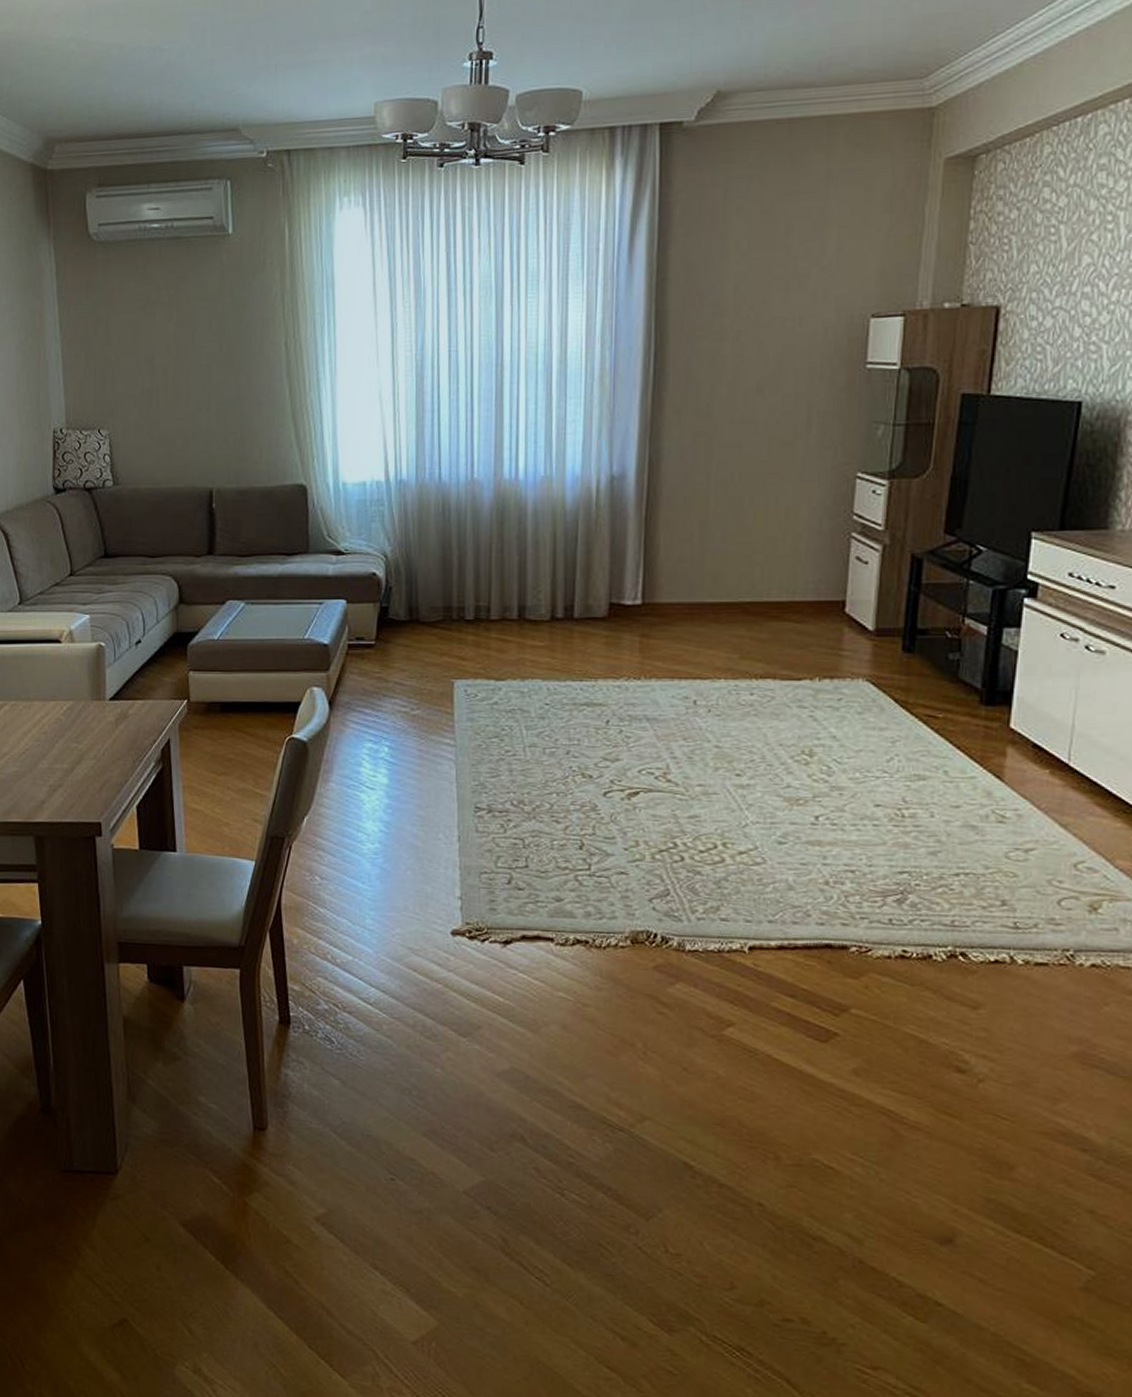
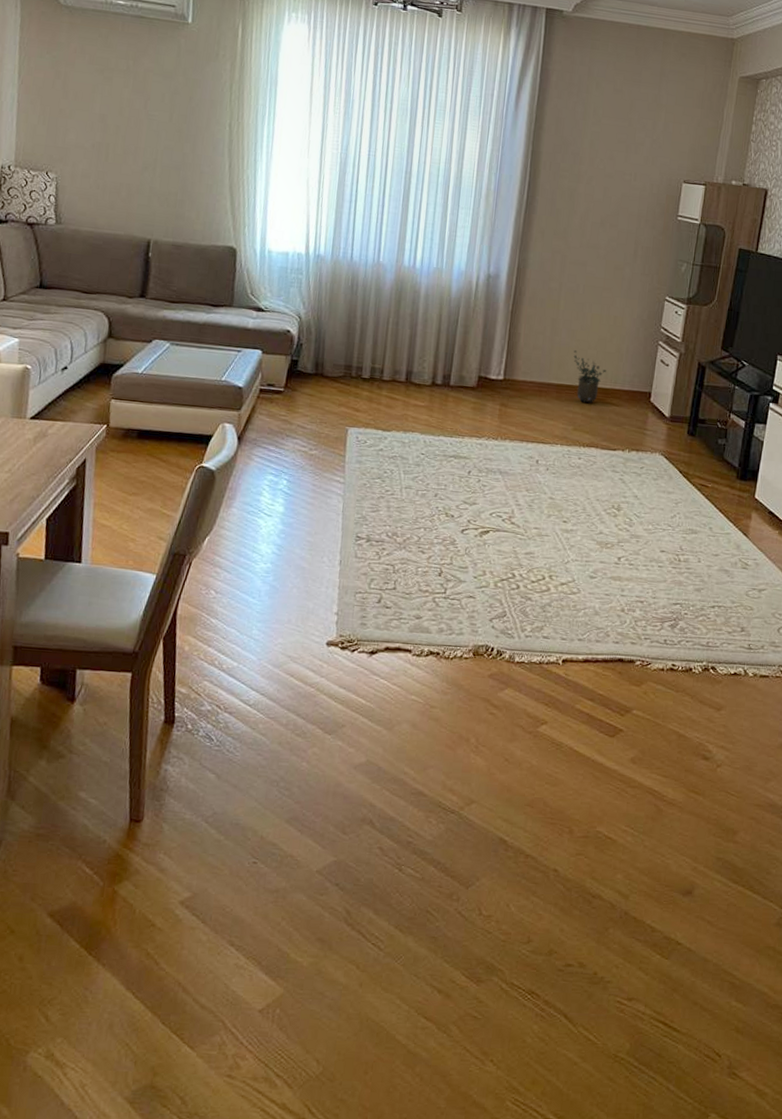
potted plant: none [733,557,780,622] -> present [573,350,606,403]

